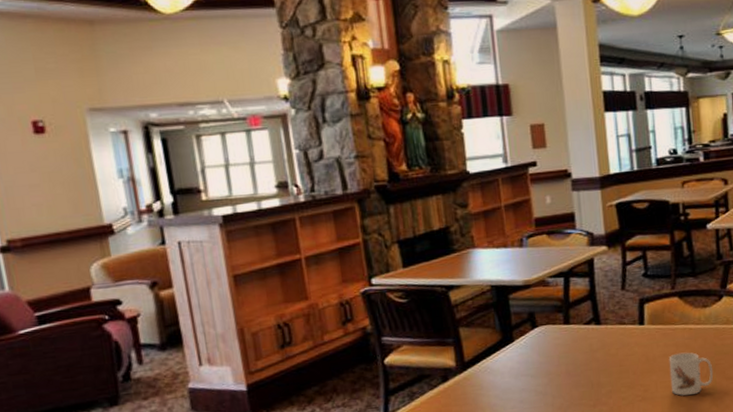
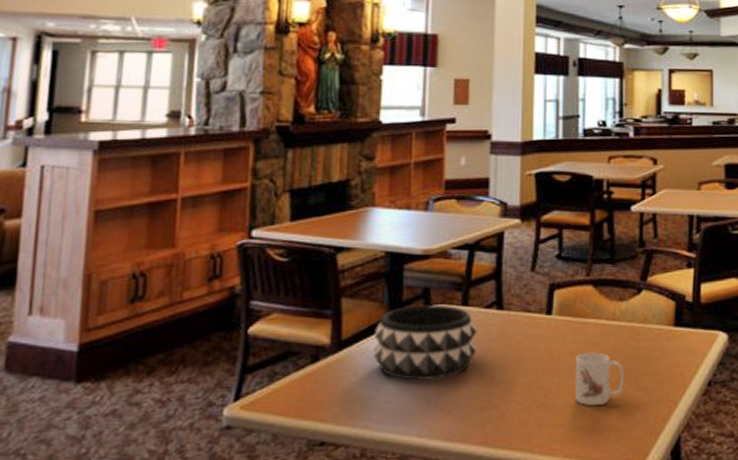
decorative bowl: none [491,325,582,389] -> present [373,304,477,380]

